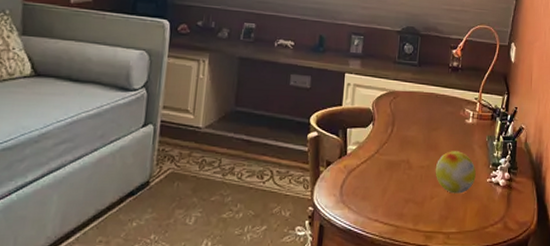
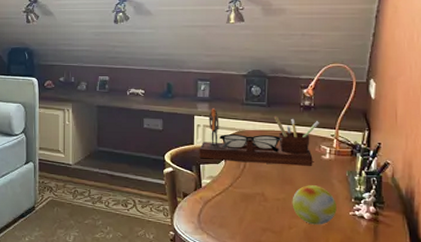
desk organizer: none [347,65,466,131] -> present [199,107,320,166]

